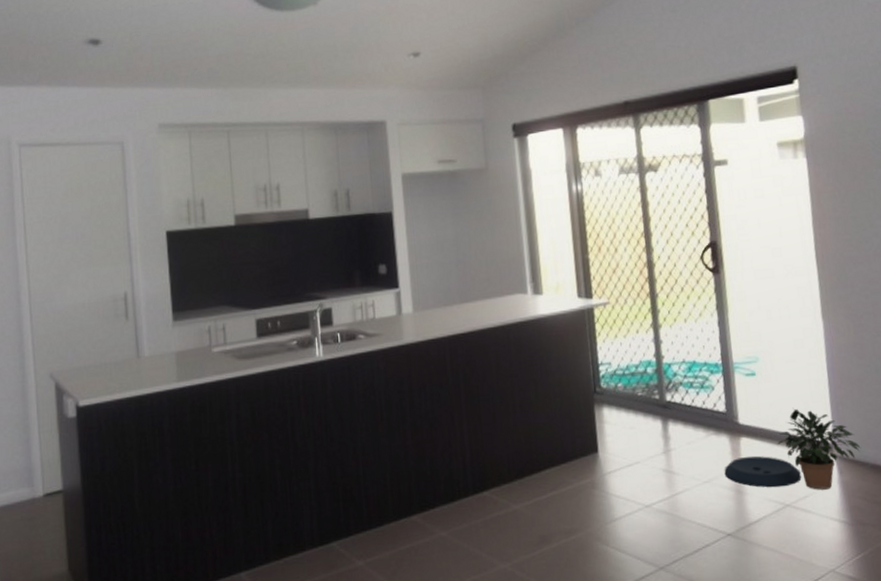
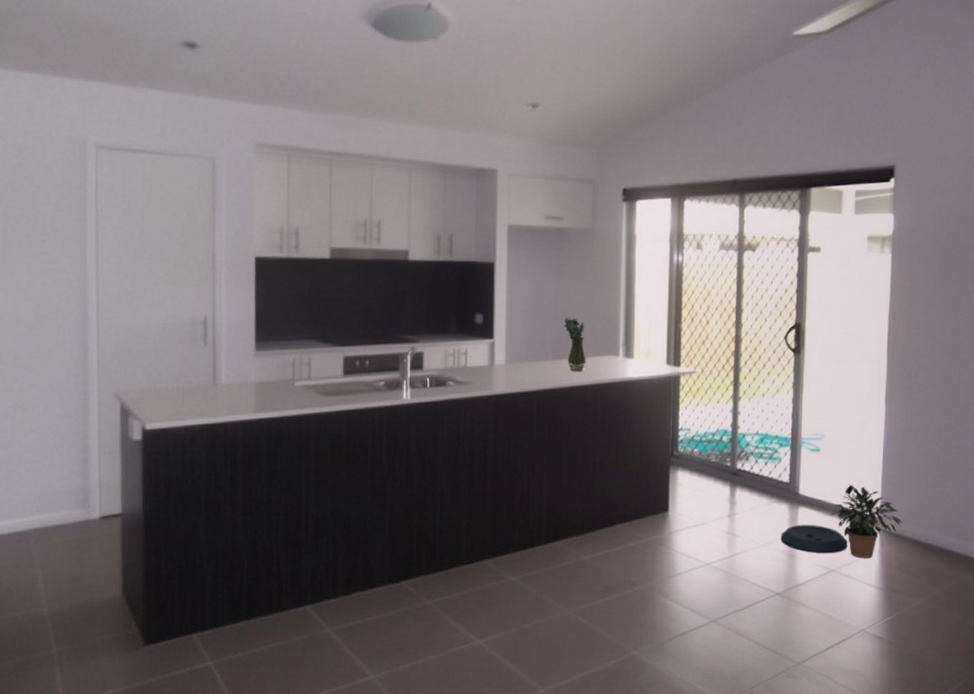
vase: none [467,257,494,313] -> present [563,315,586,371]

